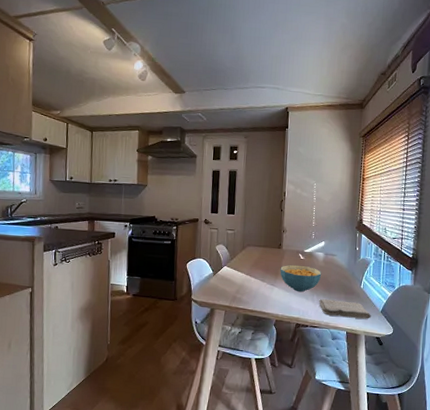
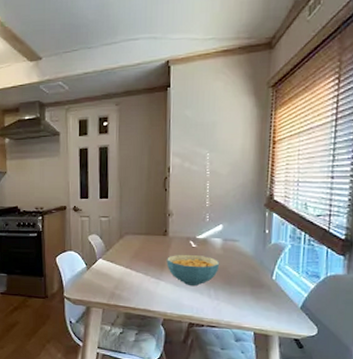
washcloth: present [319,299,371,319] -> none [217,294,287,317]

